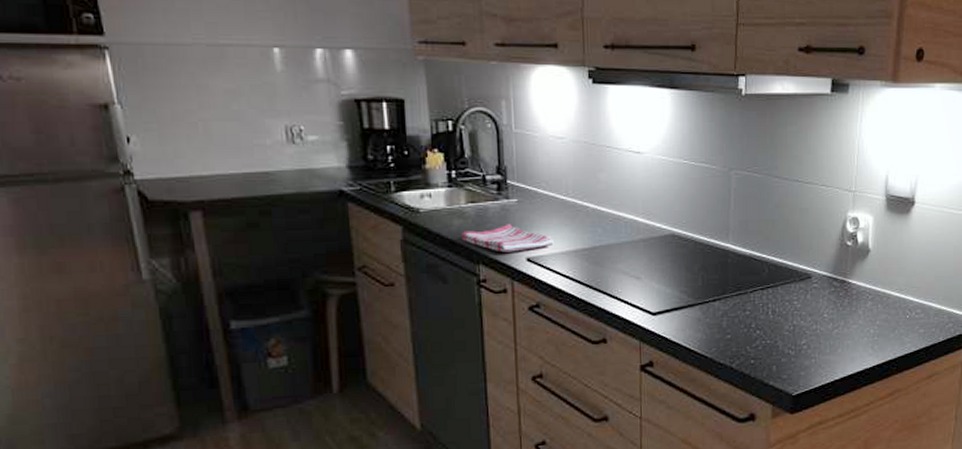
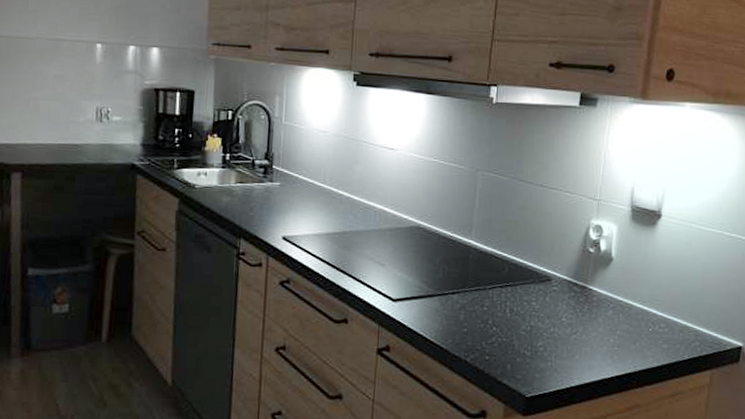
dish towel: present [462,224,554,252] -> none [228,204,308,230]

